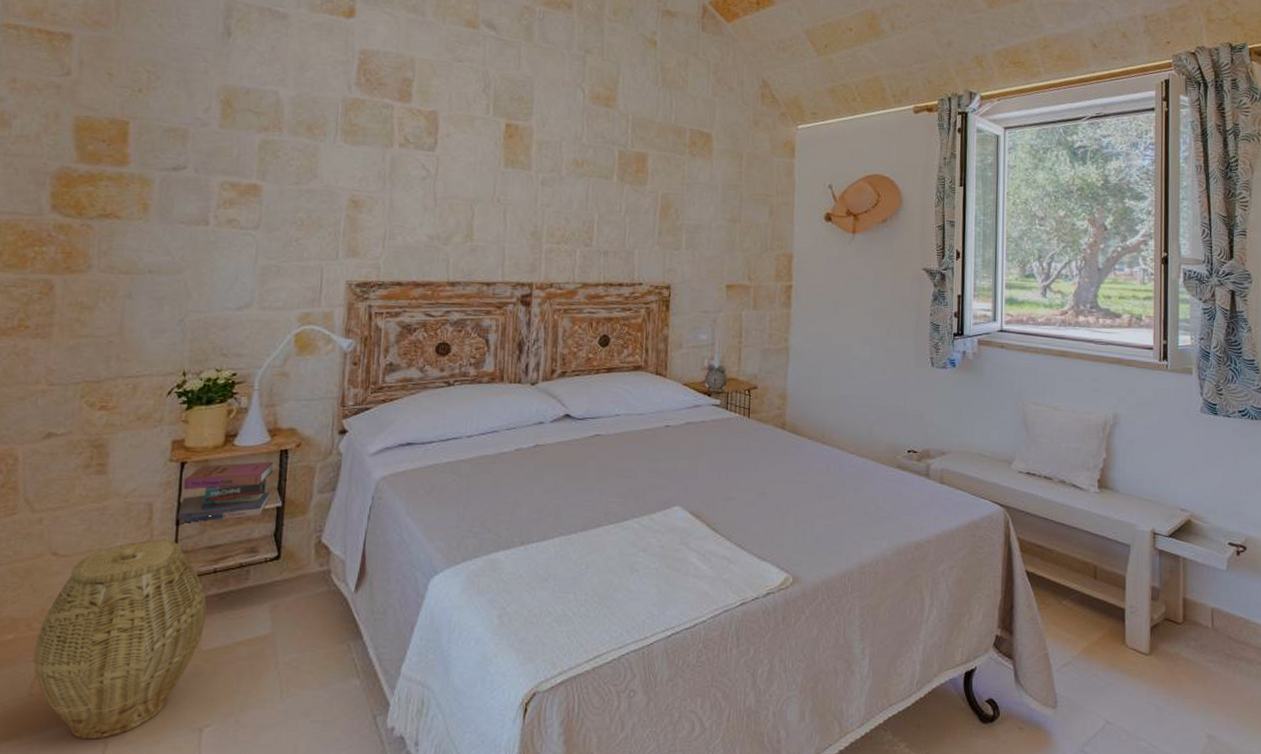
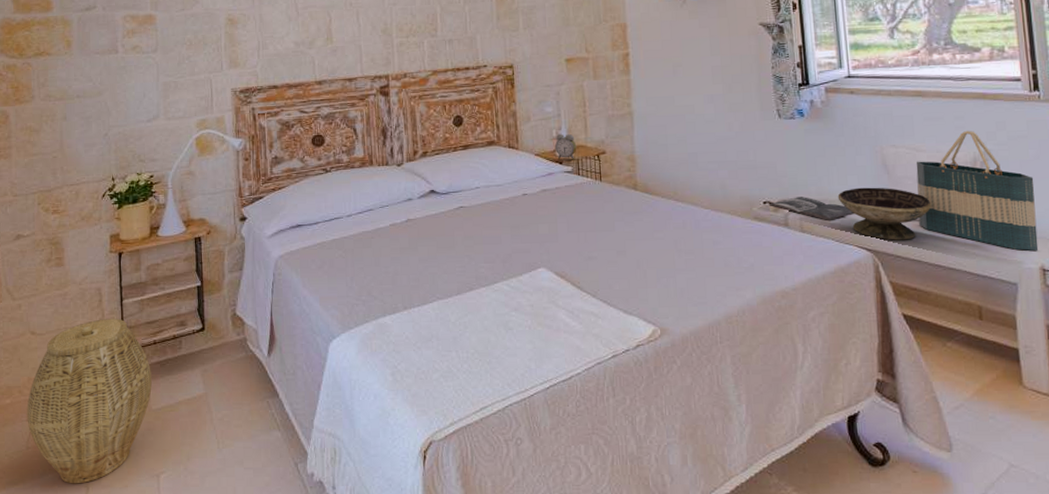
books: present [177,461,274,523] -> none [121,248,191,303]
magazine: none [912,448,992,473] -> present [768,197,854,220]
decorative bowl: none [978,442,1063,498] -> present [837,187,932,241]
tote bag: none [1050,394,1155,515] -> present [916,131,1039,252]

